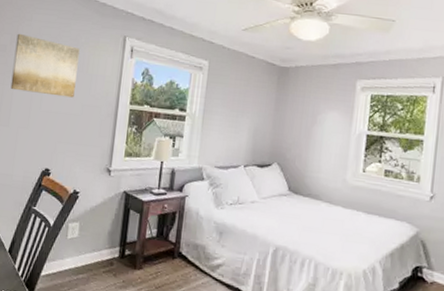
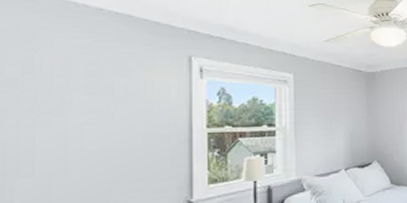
wall art: present [10,33,80,98] -> none [30,63,131,132]

